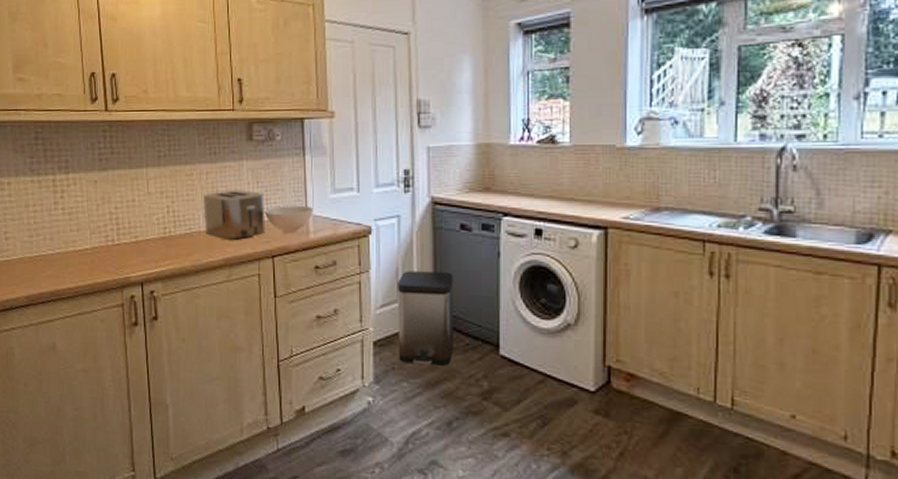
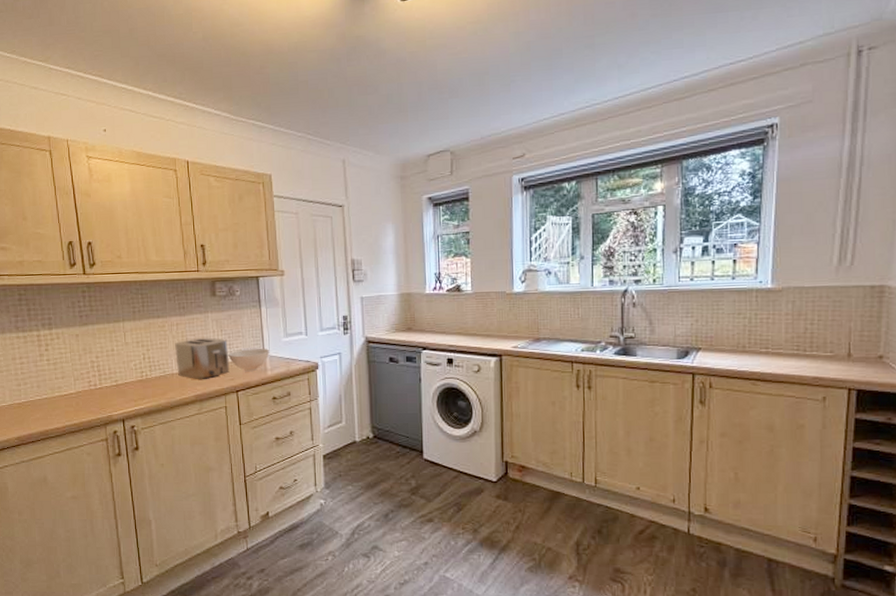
pedal bin: present [396,271,453,366] -> none [340,396,387,470]

